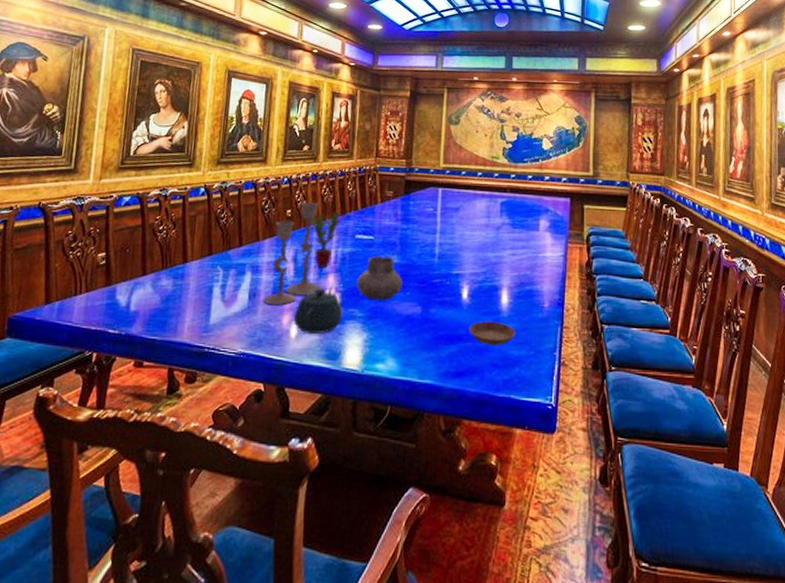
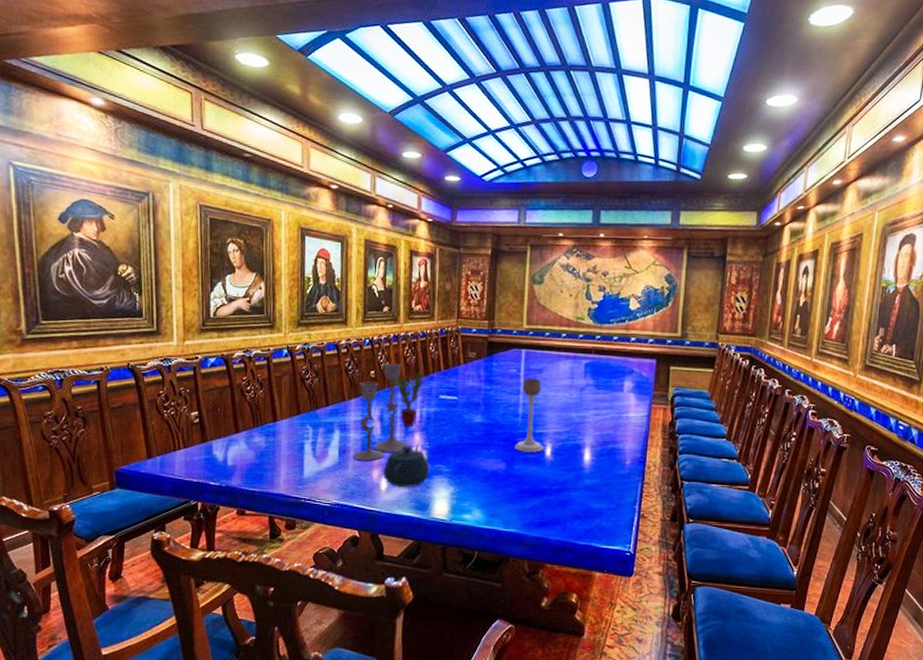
vase: present [356,256,403,301] -> none [441,416,487,458]
candle holder: none [431,217,460,295] -> present [515,378,544,453]
saucer: present [469,321,516,346] -> none [552,476,597,500]

